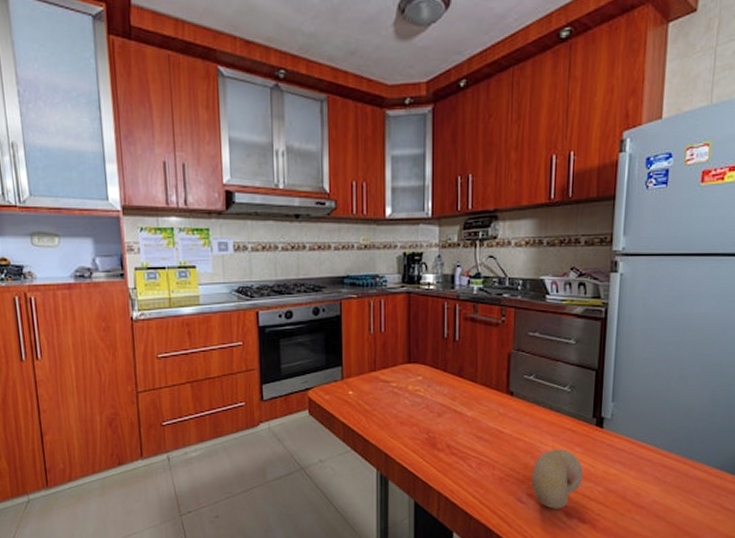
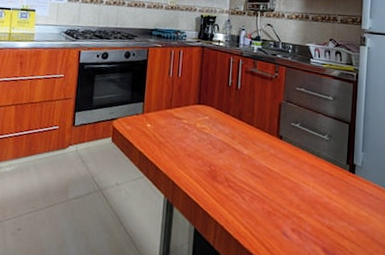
fruit: present [531,449,583,509] -> none [295,189,339,245]

